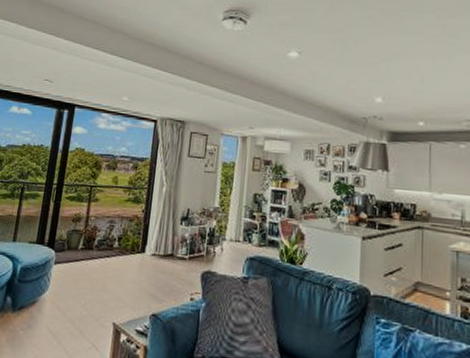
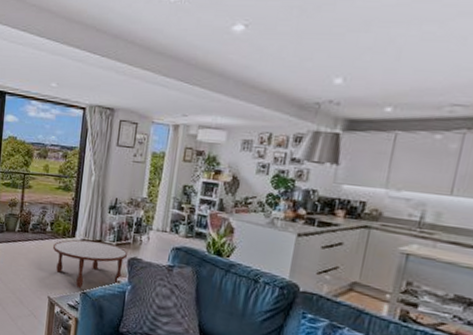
coffee table: none [119,254,202,310] -> present [52,239,128,288]

